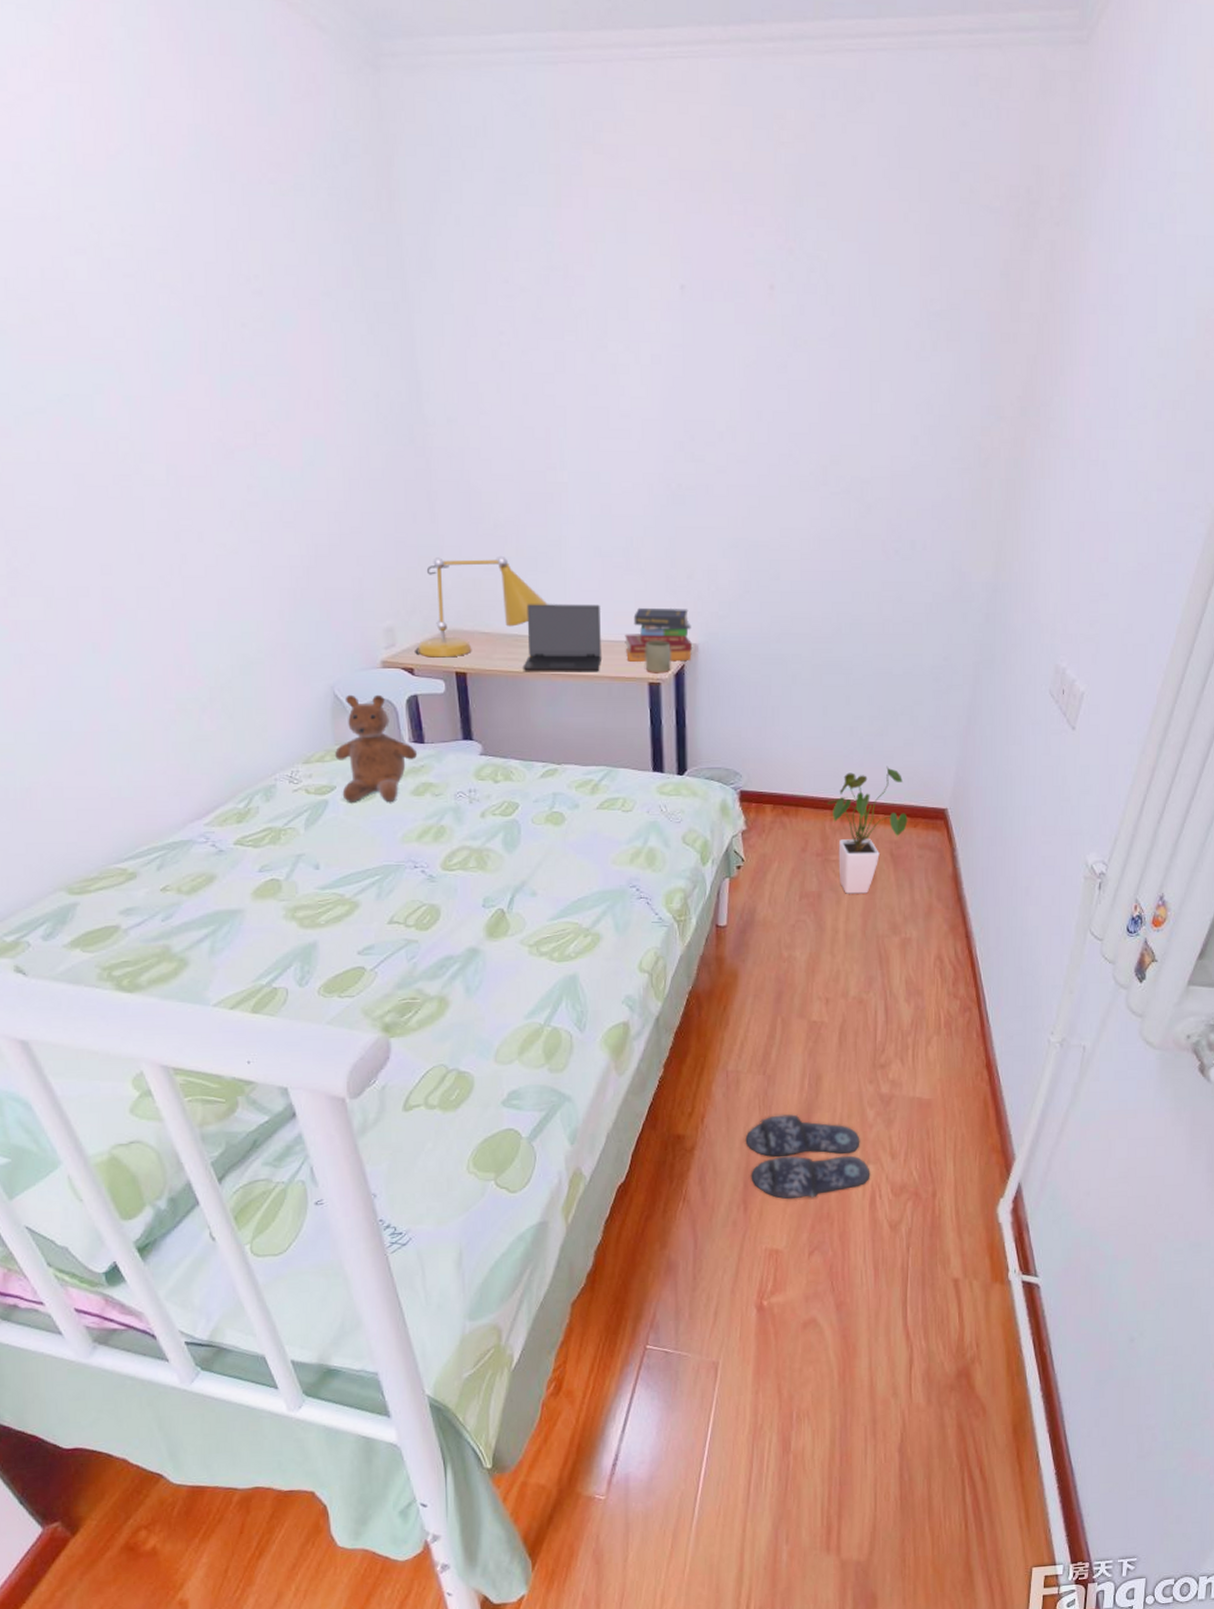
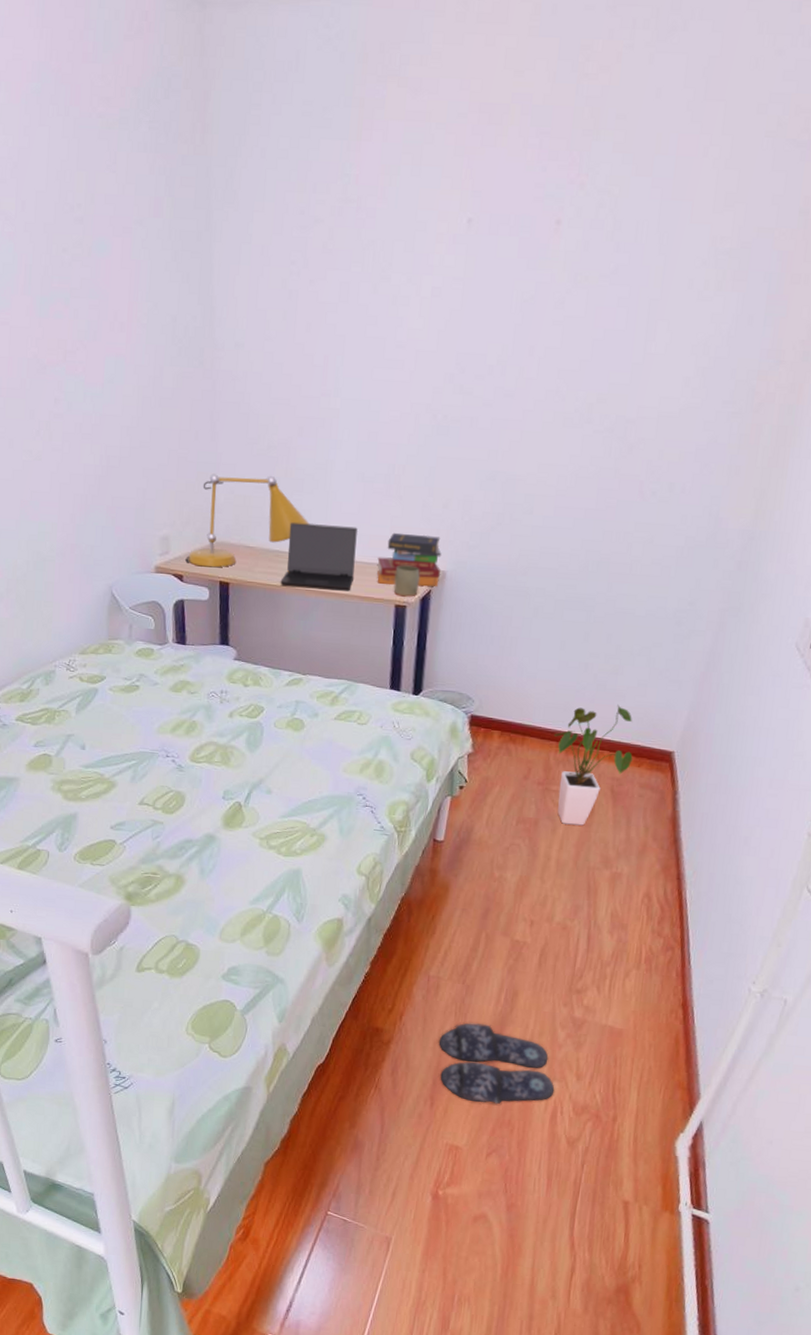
teddy bear: present [334,694,418,802] -> none [107,595,179,695]

